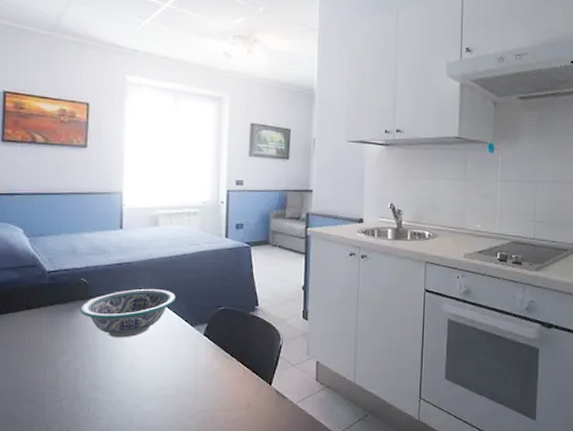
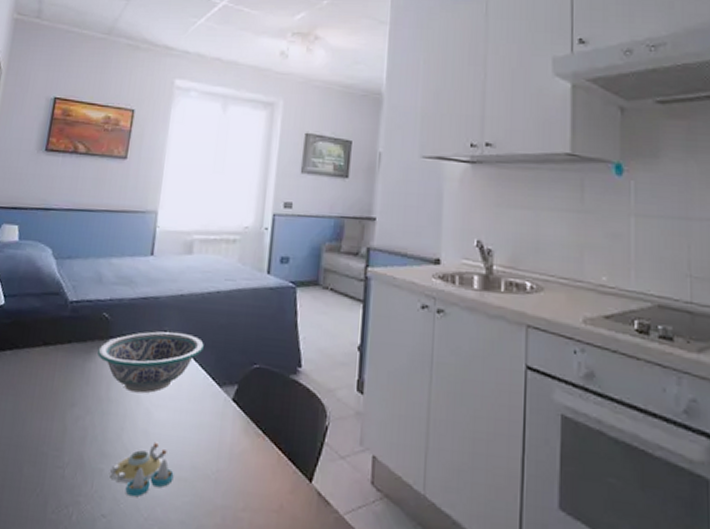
salt and pepper shaker set: none [104,372,160,415] -> present [110,441,174,497]

